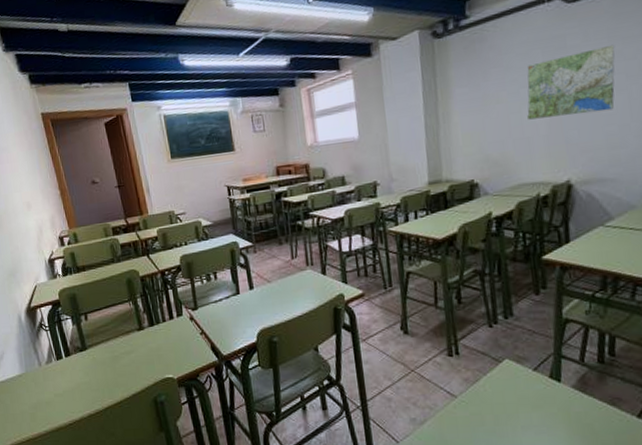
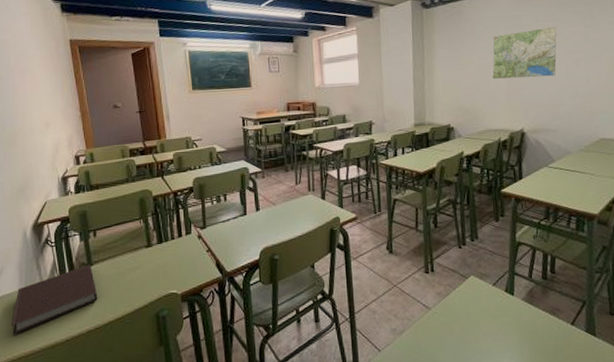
notebook: none [17,349,96,418] -> present [11,265,98,335]

